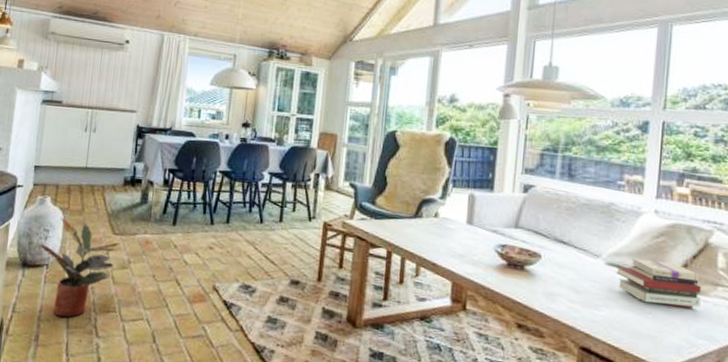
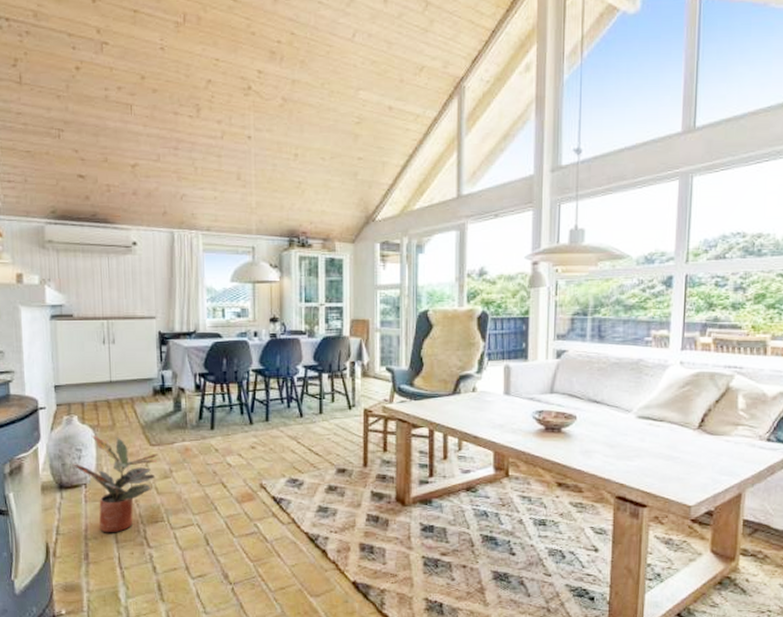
books: present [616,258,702,310] -> none [647,409,724,450]

